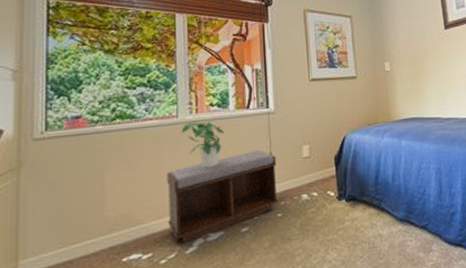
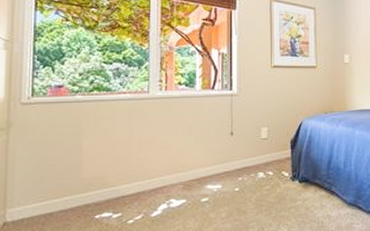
bench: present [167,150,278,242] -> none [136,128,236,206]
potted plant: present [181,121,225,168] -> none [151,98,191,141]

